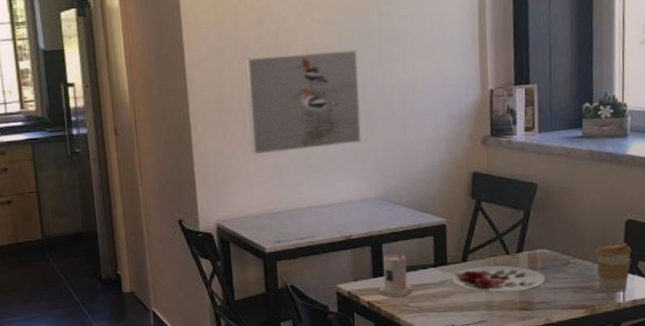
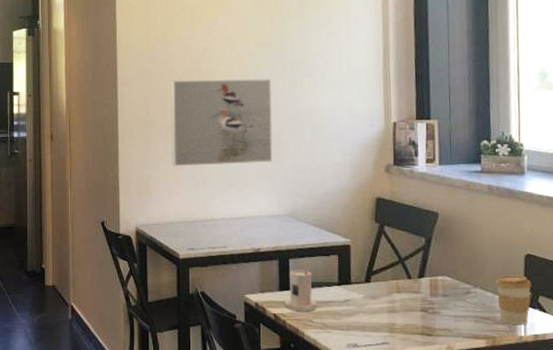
plate: present [452,265,546,292] -> none [355,288,447,316]

